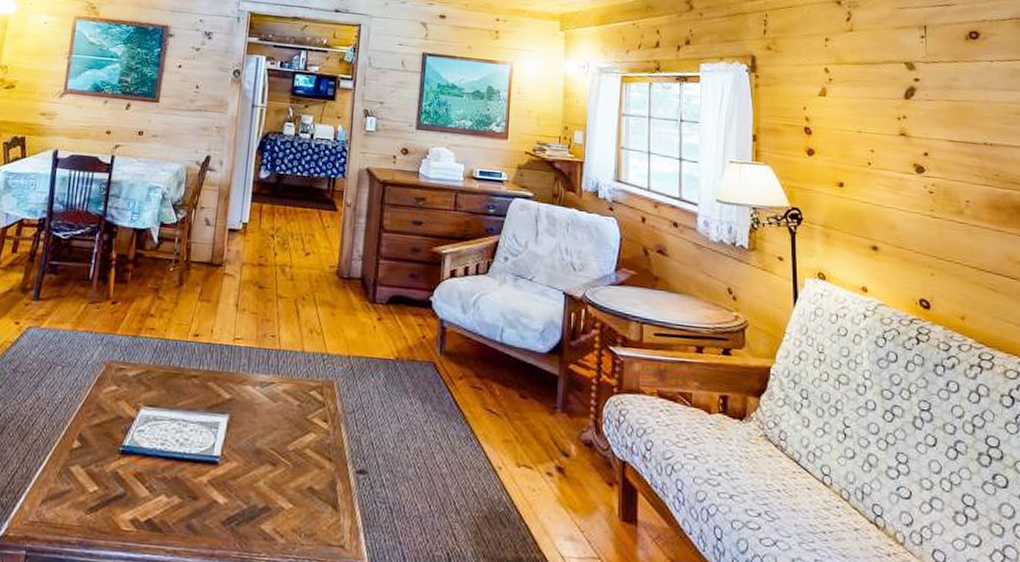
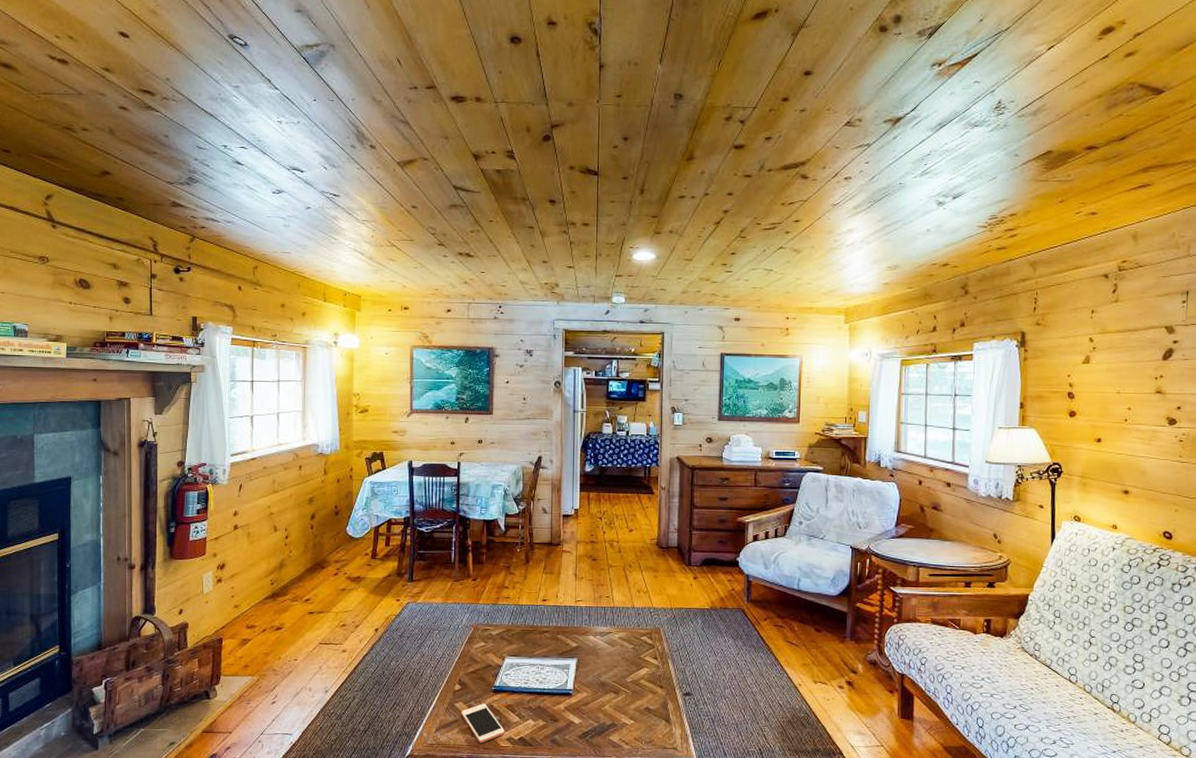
cell phone: none [76,468,129,524] -> present [461,703,505,743]

